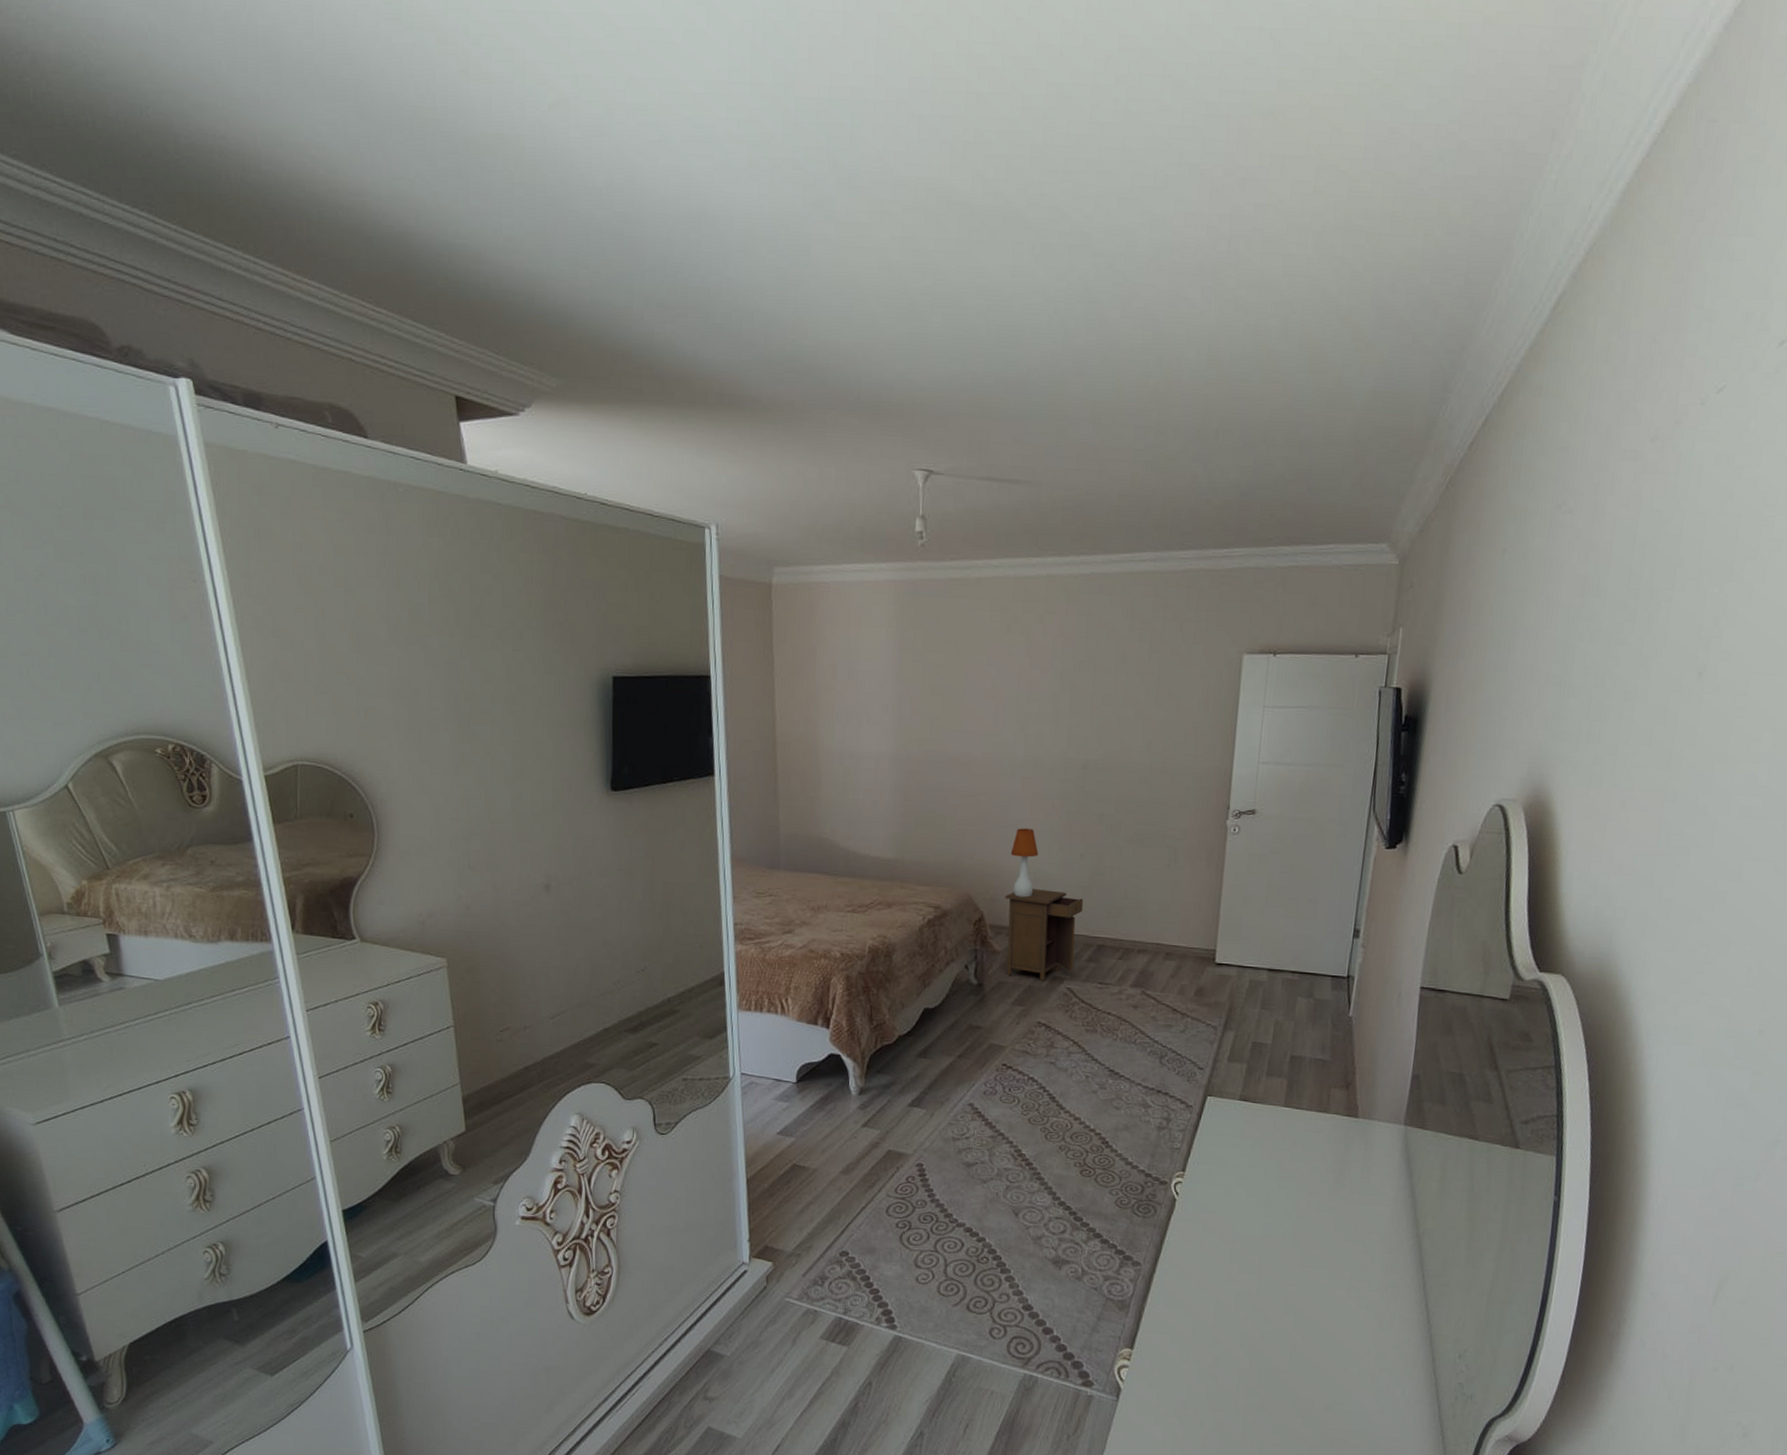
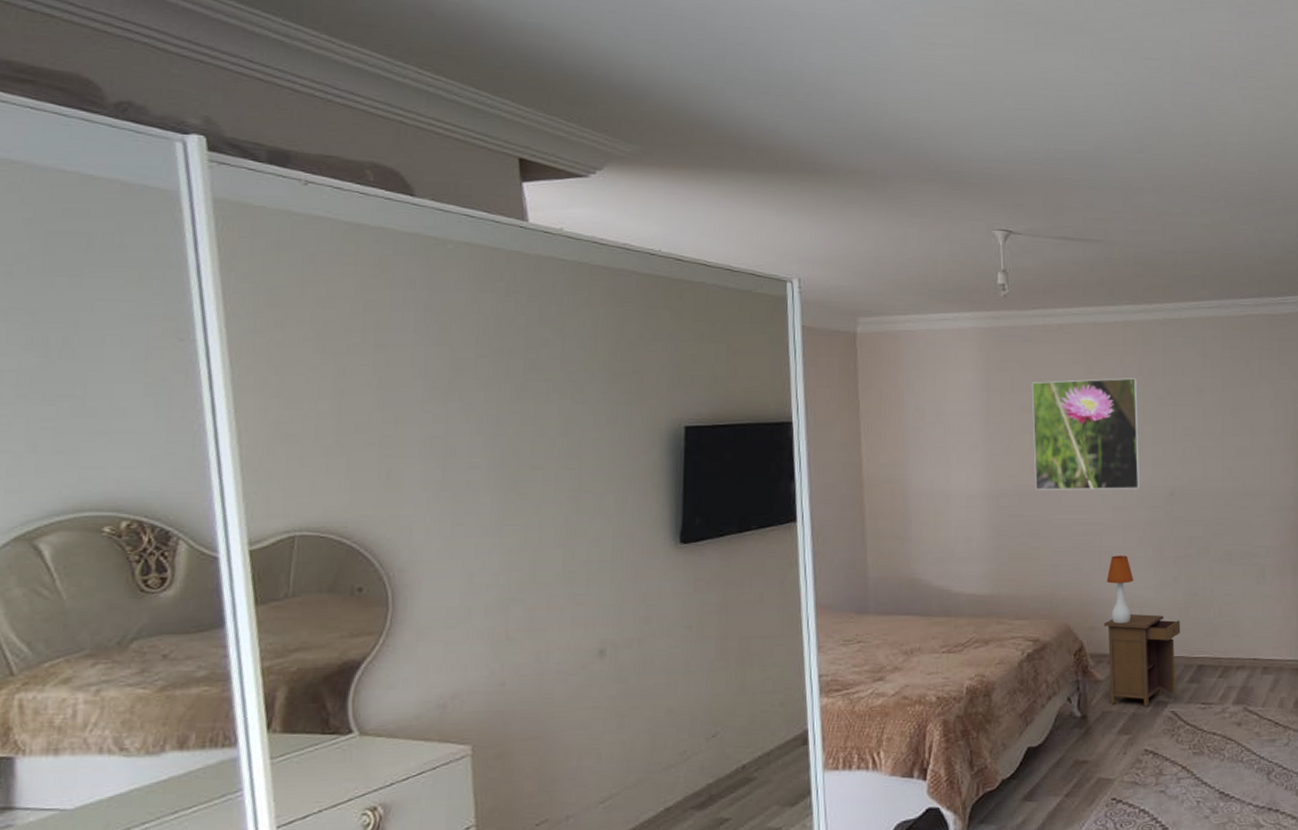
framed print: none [944,639,1057,761] -> present [1031,378,1140,490]

